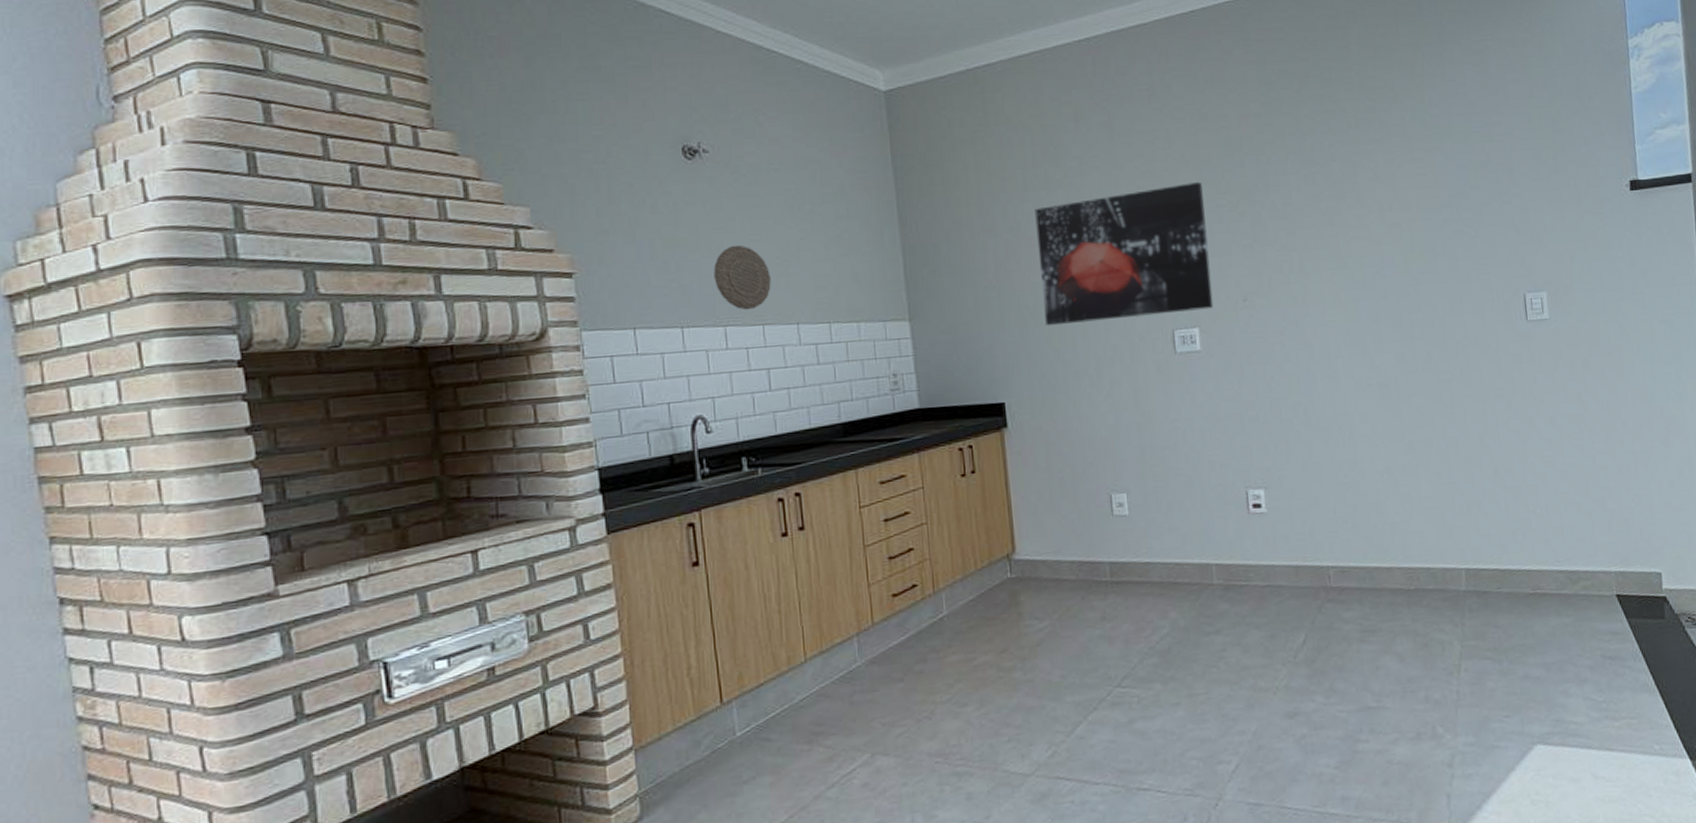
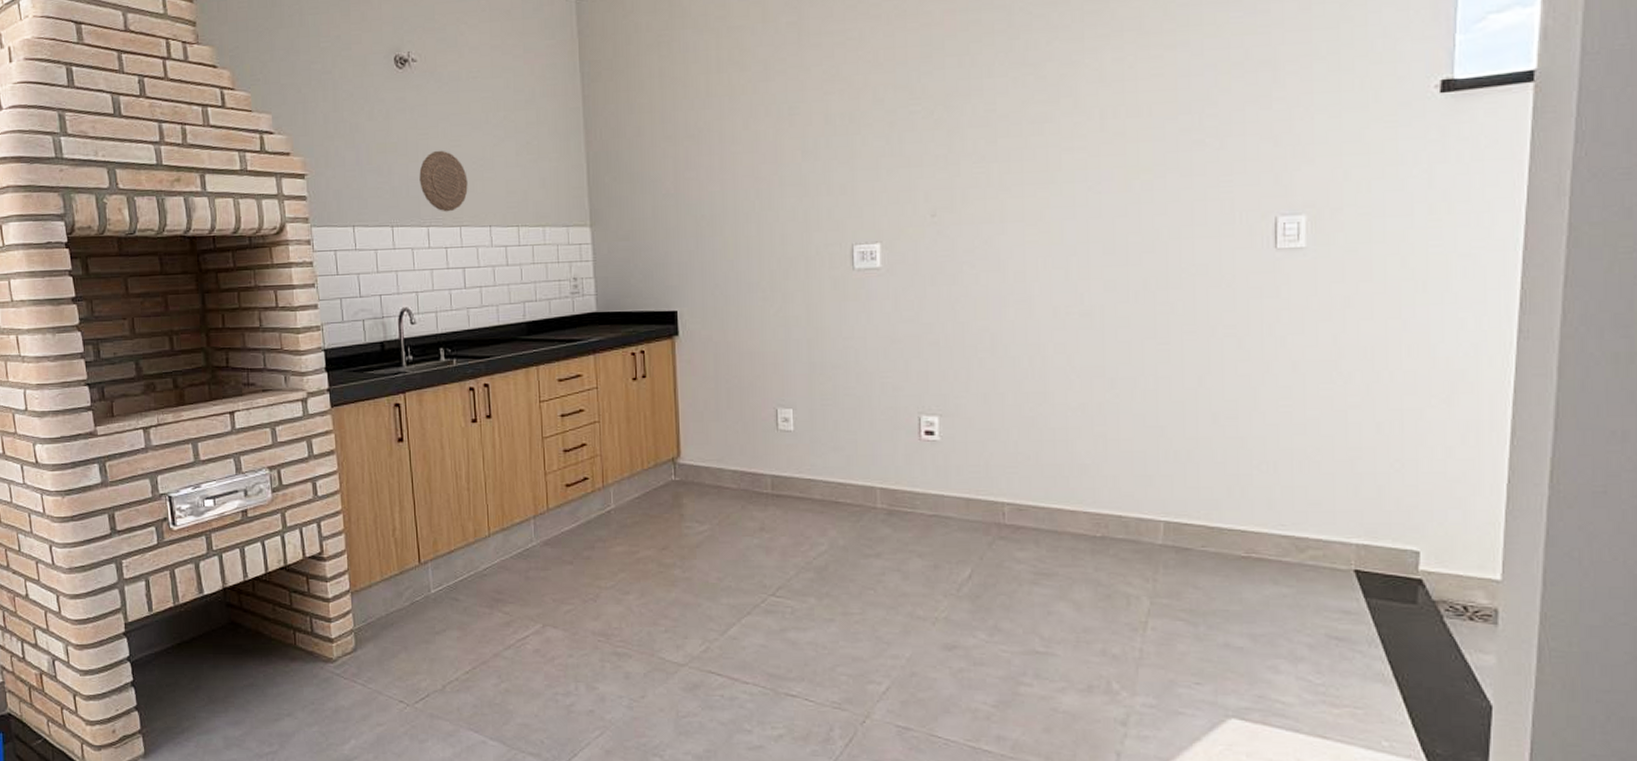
wall art: present [1034,181,1214,326] -> none [716,85,898,237]

